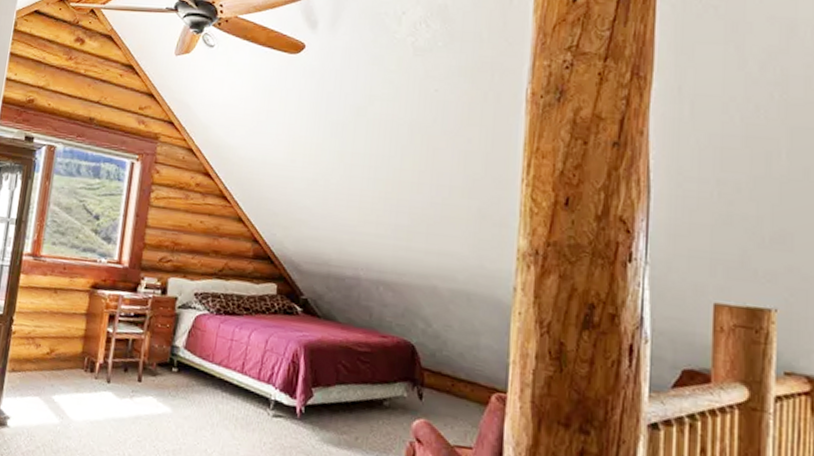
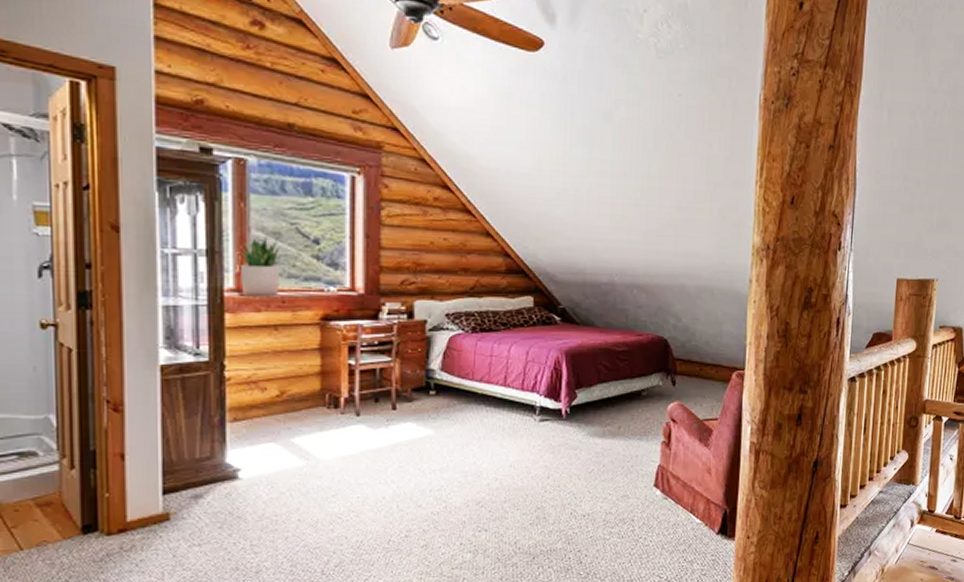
planter: none [35,210,70,264] -> present [241,235,279,298]

